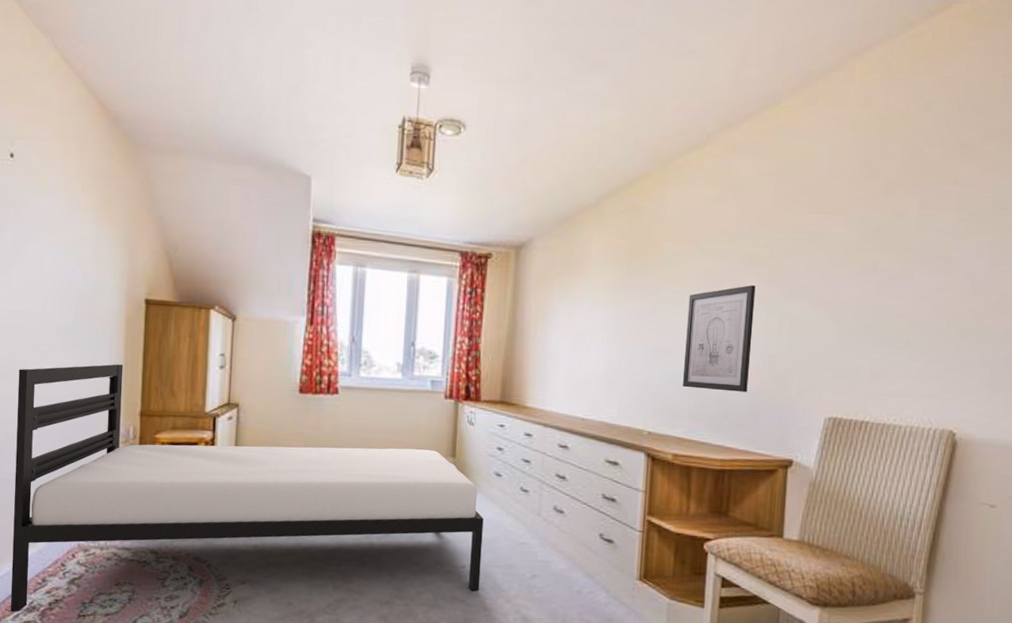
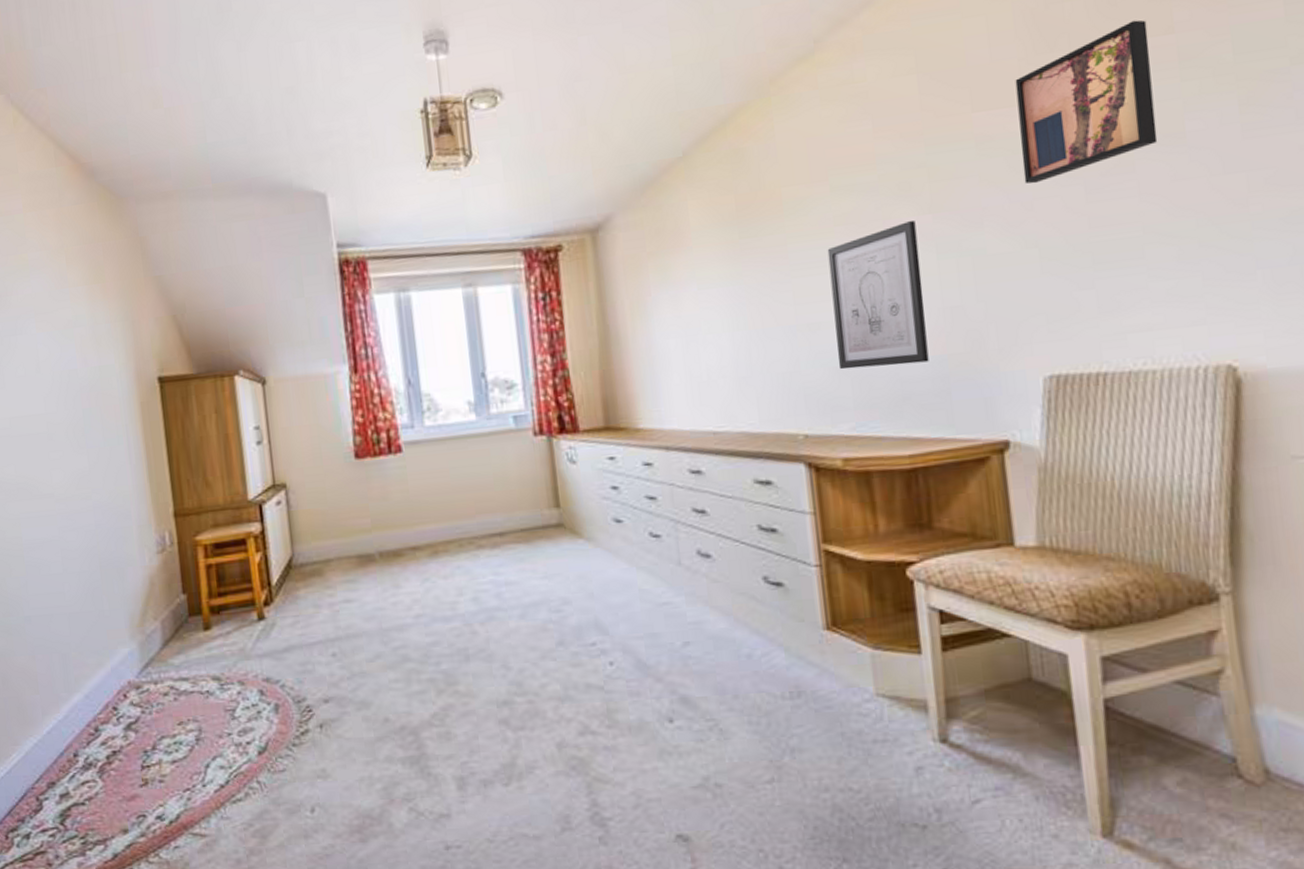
bed: present [10,364,484,613] -> none [30,459,619,773]
wall art: none [837,169,940,275] -> present [1015,19,1158,184]

